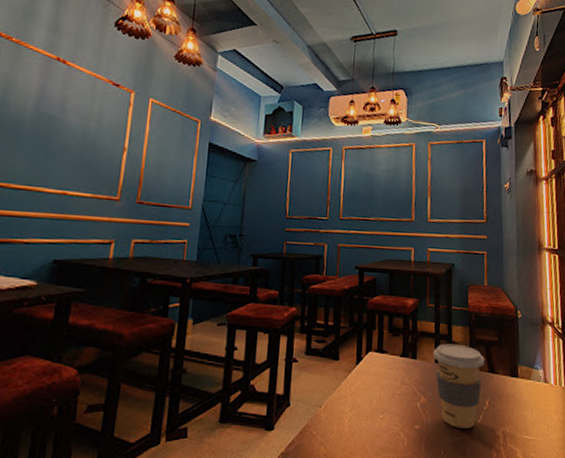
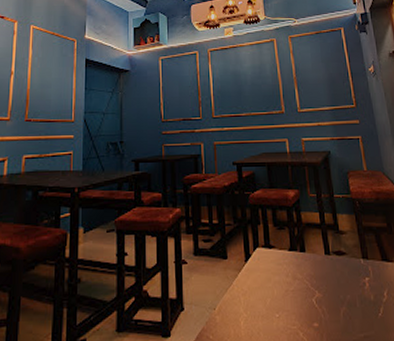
coffee cup: present [433,344,485,428] -> none [321,233,378,324]

